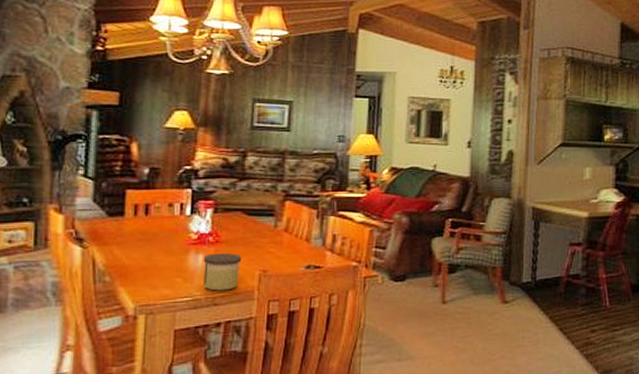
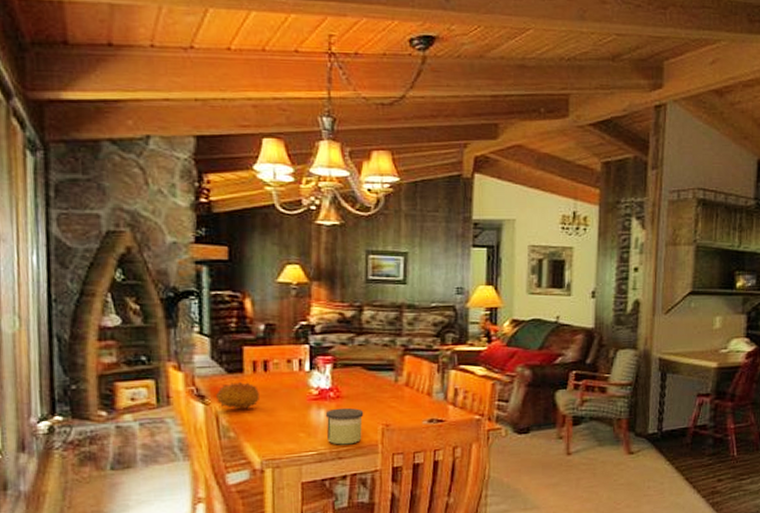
fruit: none [94,225,138,253] -> present [215,382,259,410]

